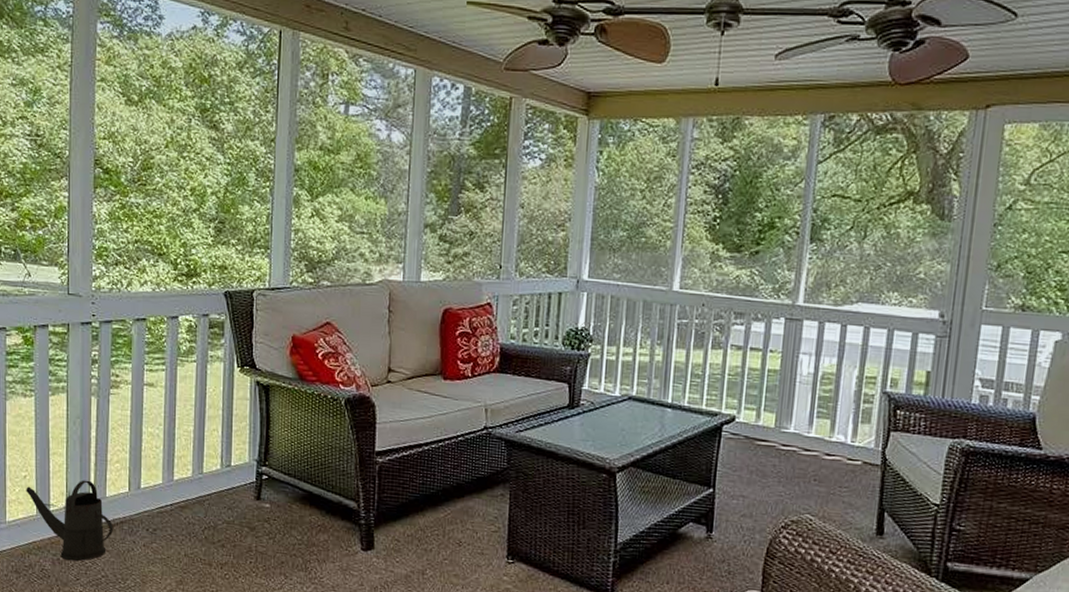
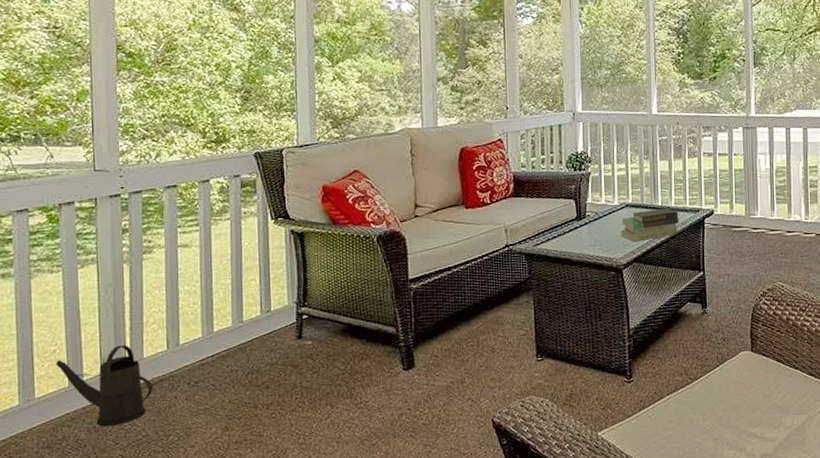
books: none [618,406,692,443] -> present [620,208,679,242]

